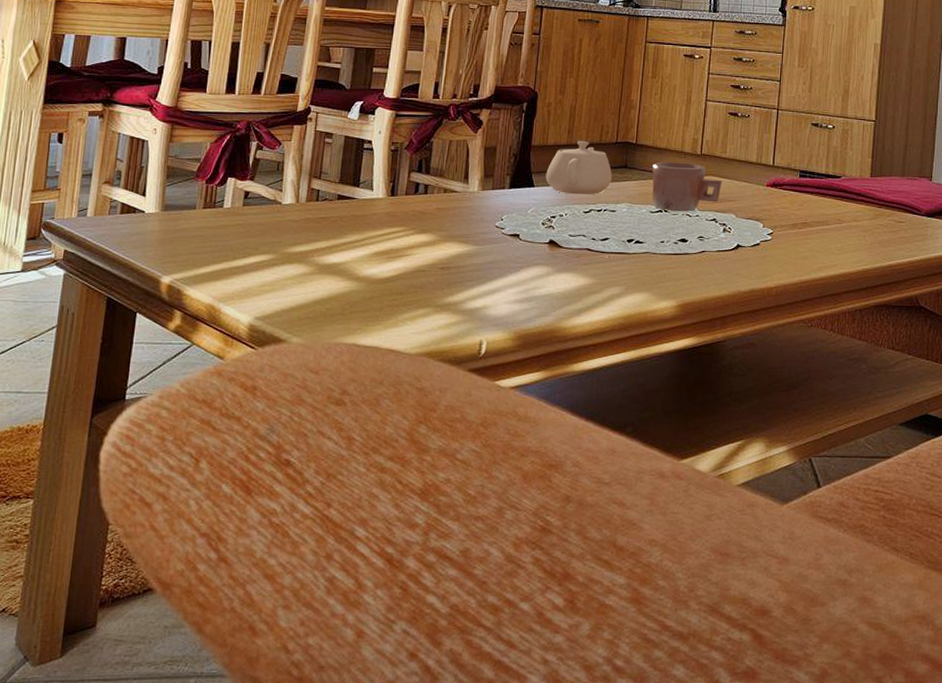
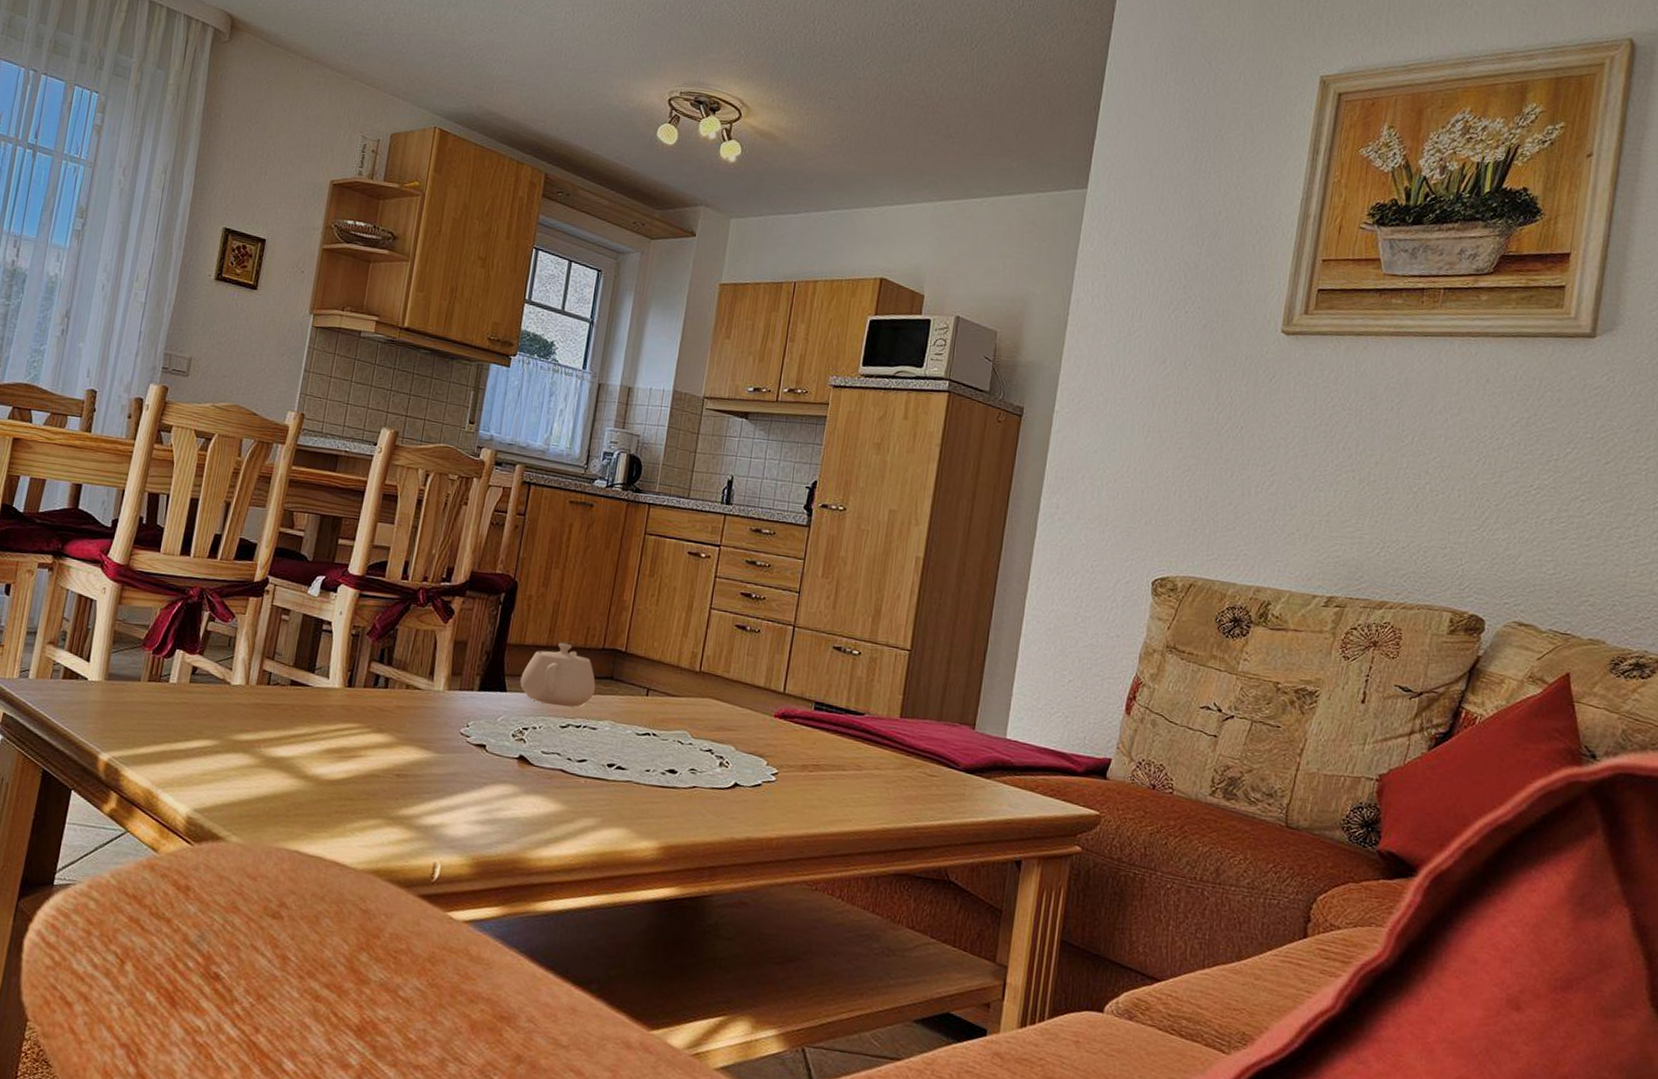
cup: present [651,161,722,211] -> none [639,676,723,738]

